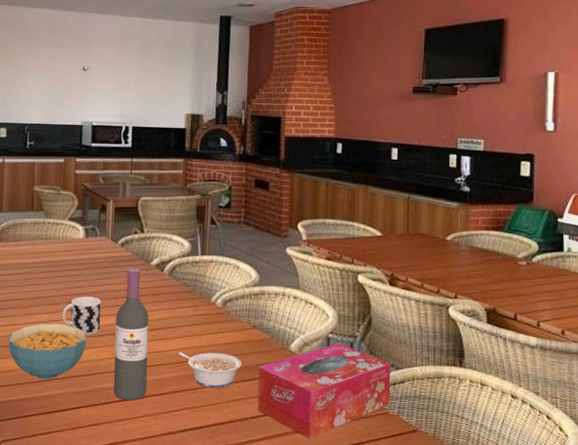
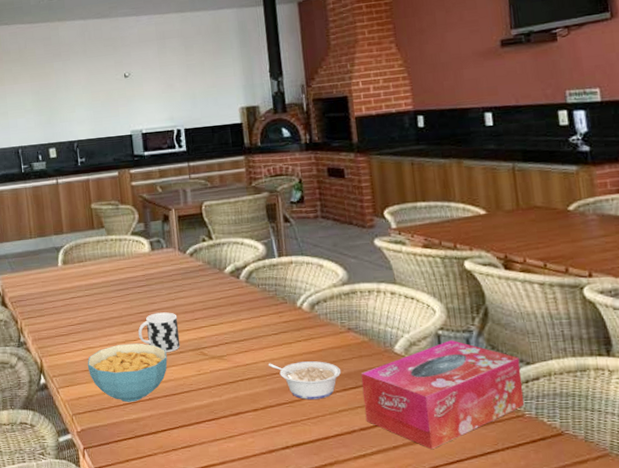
wine bottle: present [113,268,149,401] -> none [195,278,239,419]

